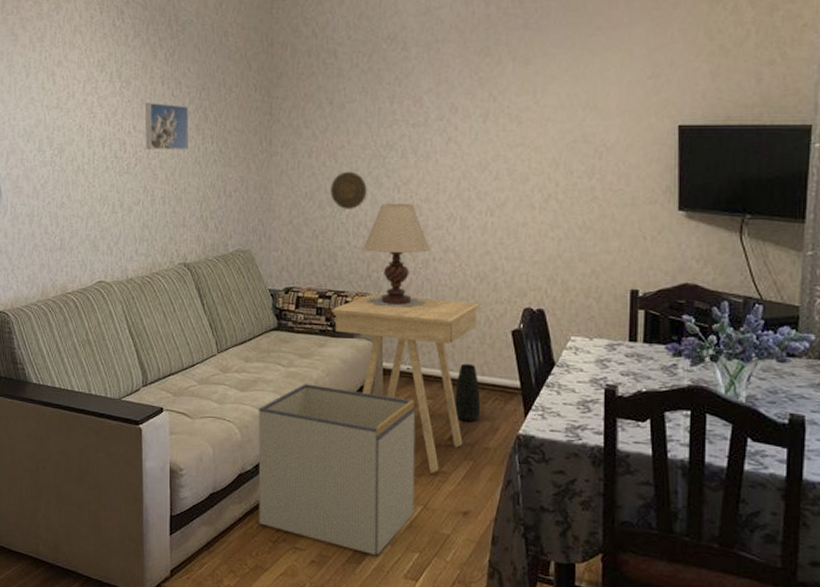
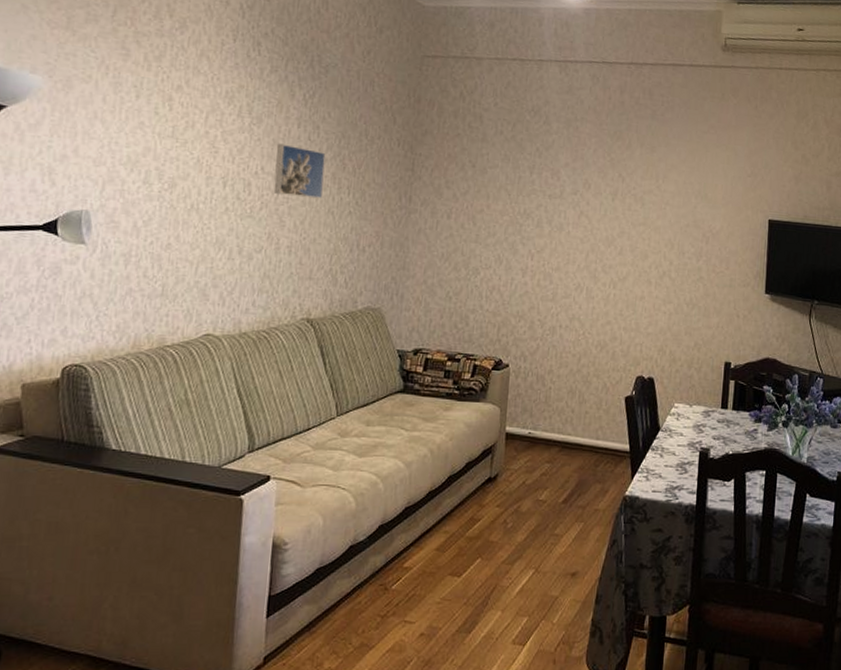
storage bin: present [258,384,416,555] -> none [368,449,534,622]
decorative plate: present [330,171,367,209] -> none [466,235,503,273]
side table: present [331,294,480,474] -> none [459,358,599,537]
table lamp: present [363,204,431,308] -> none [494,270,559,373]
vase: present [455,363,481,422] -> none [570,428,594,485]

